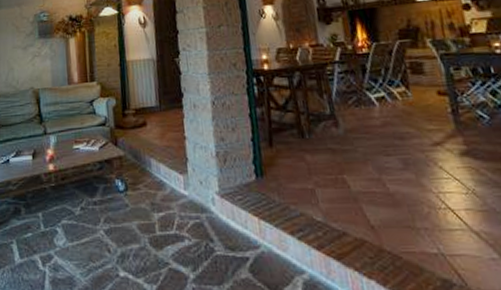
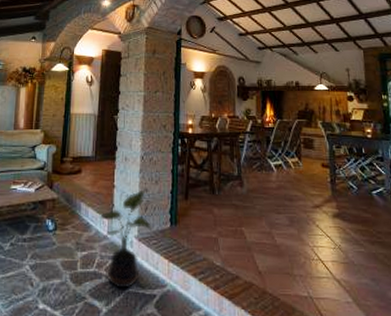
potted plant: none [172,140,234,252] -> present [99,191,151,289]

